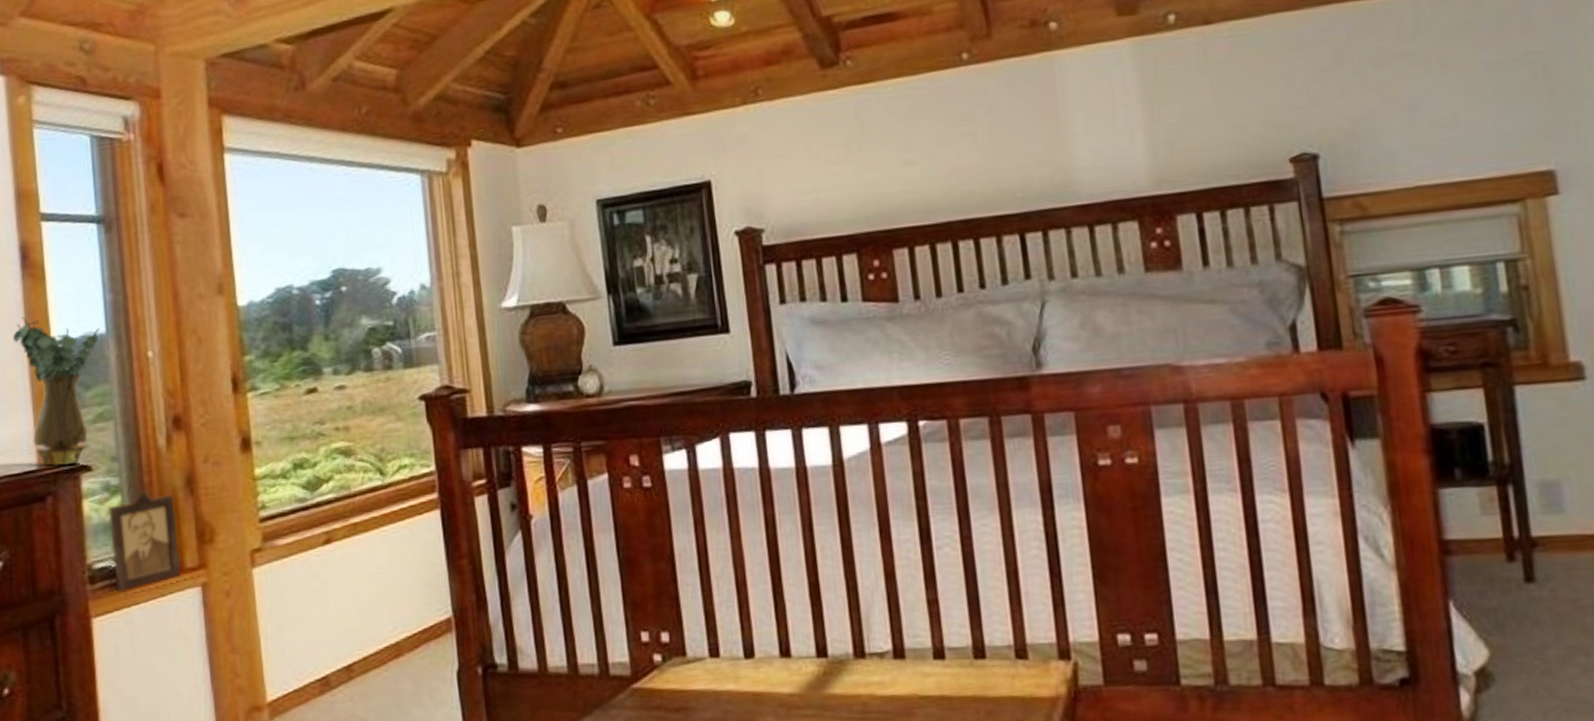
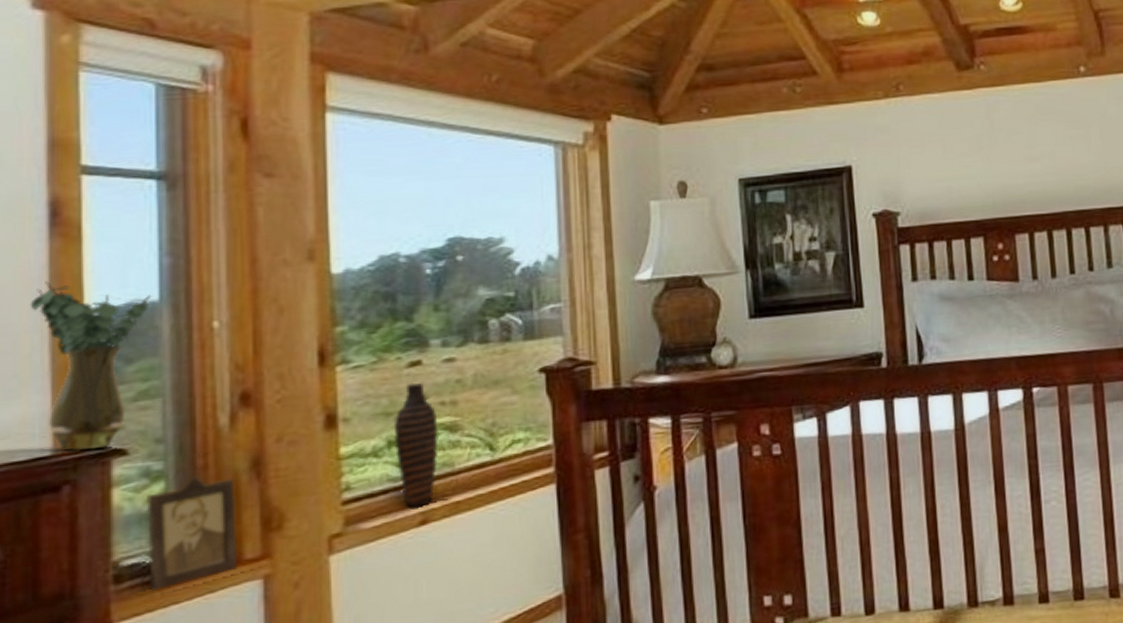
decorative vase: none [297,409,336,528] -> present [393,382,439,508]

